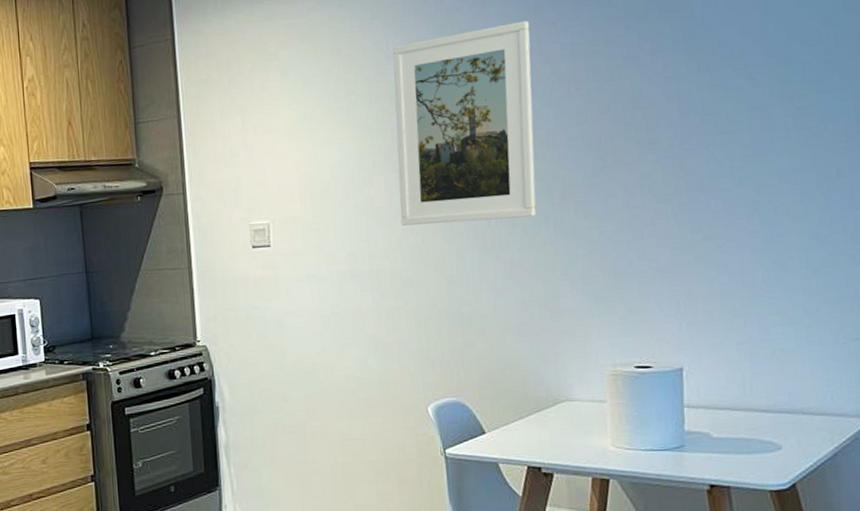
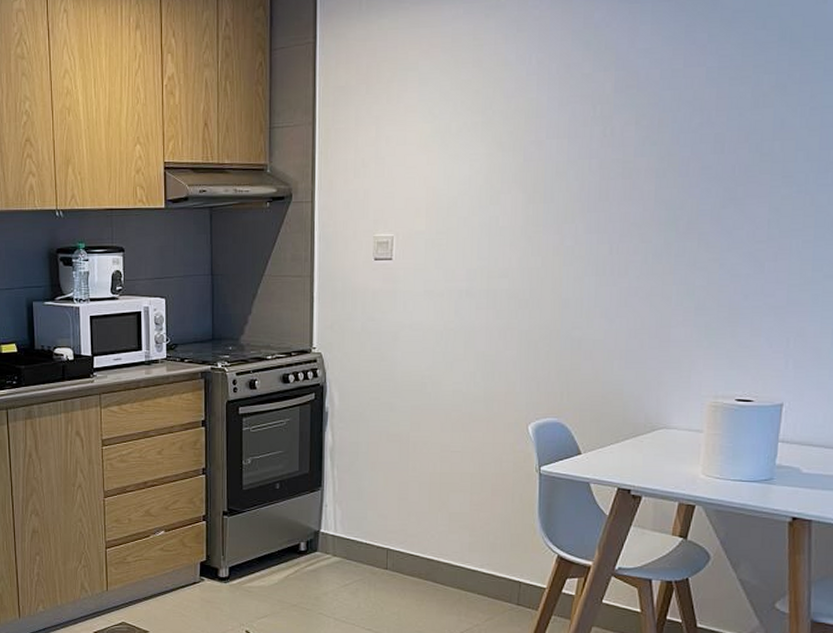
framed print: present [392,20,537,226] -> none [523,41,679,247]

